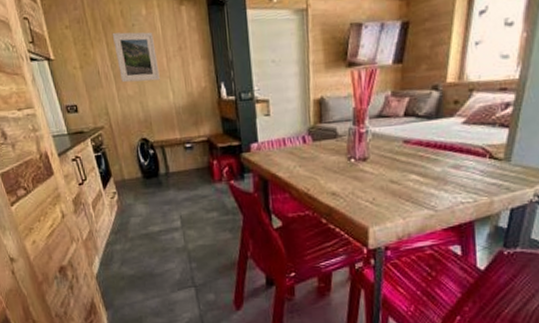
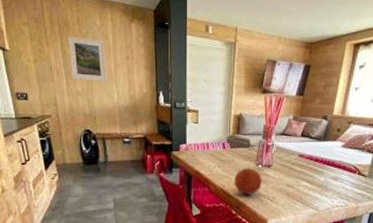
fruit: none [321,163,357,198] -> present [234,168,262,194]

